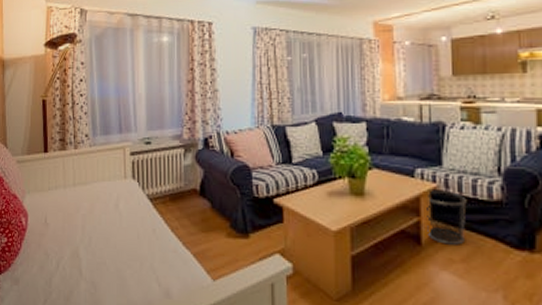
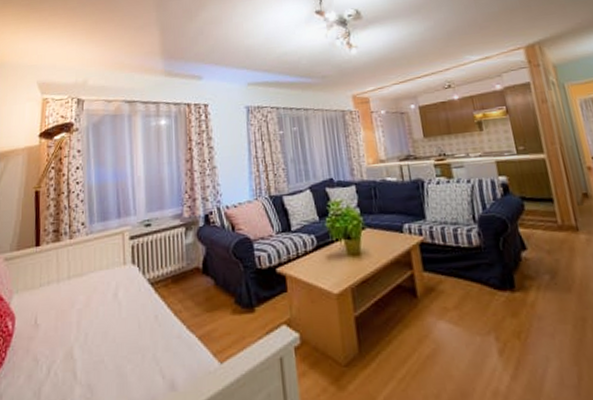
waste bin: present [427,190,467,245] -> none [417,242,454,294]

